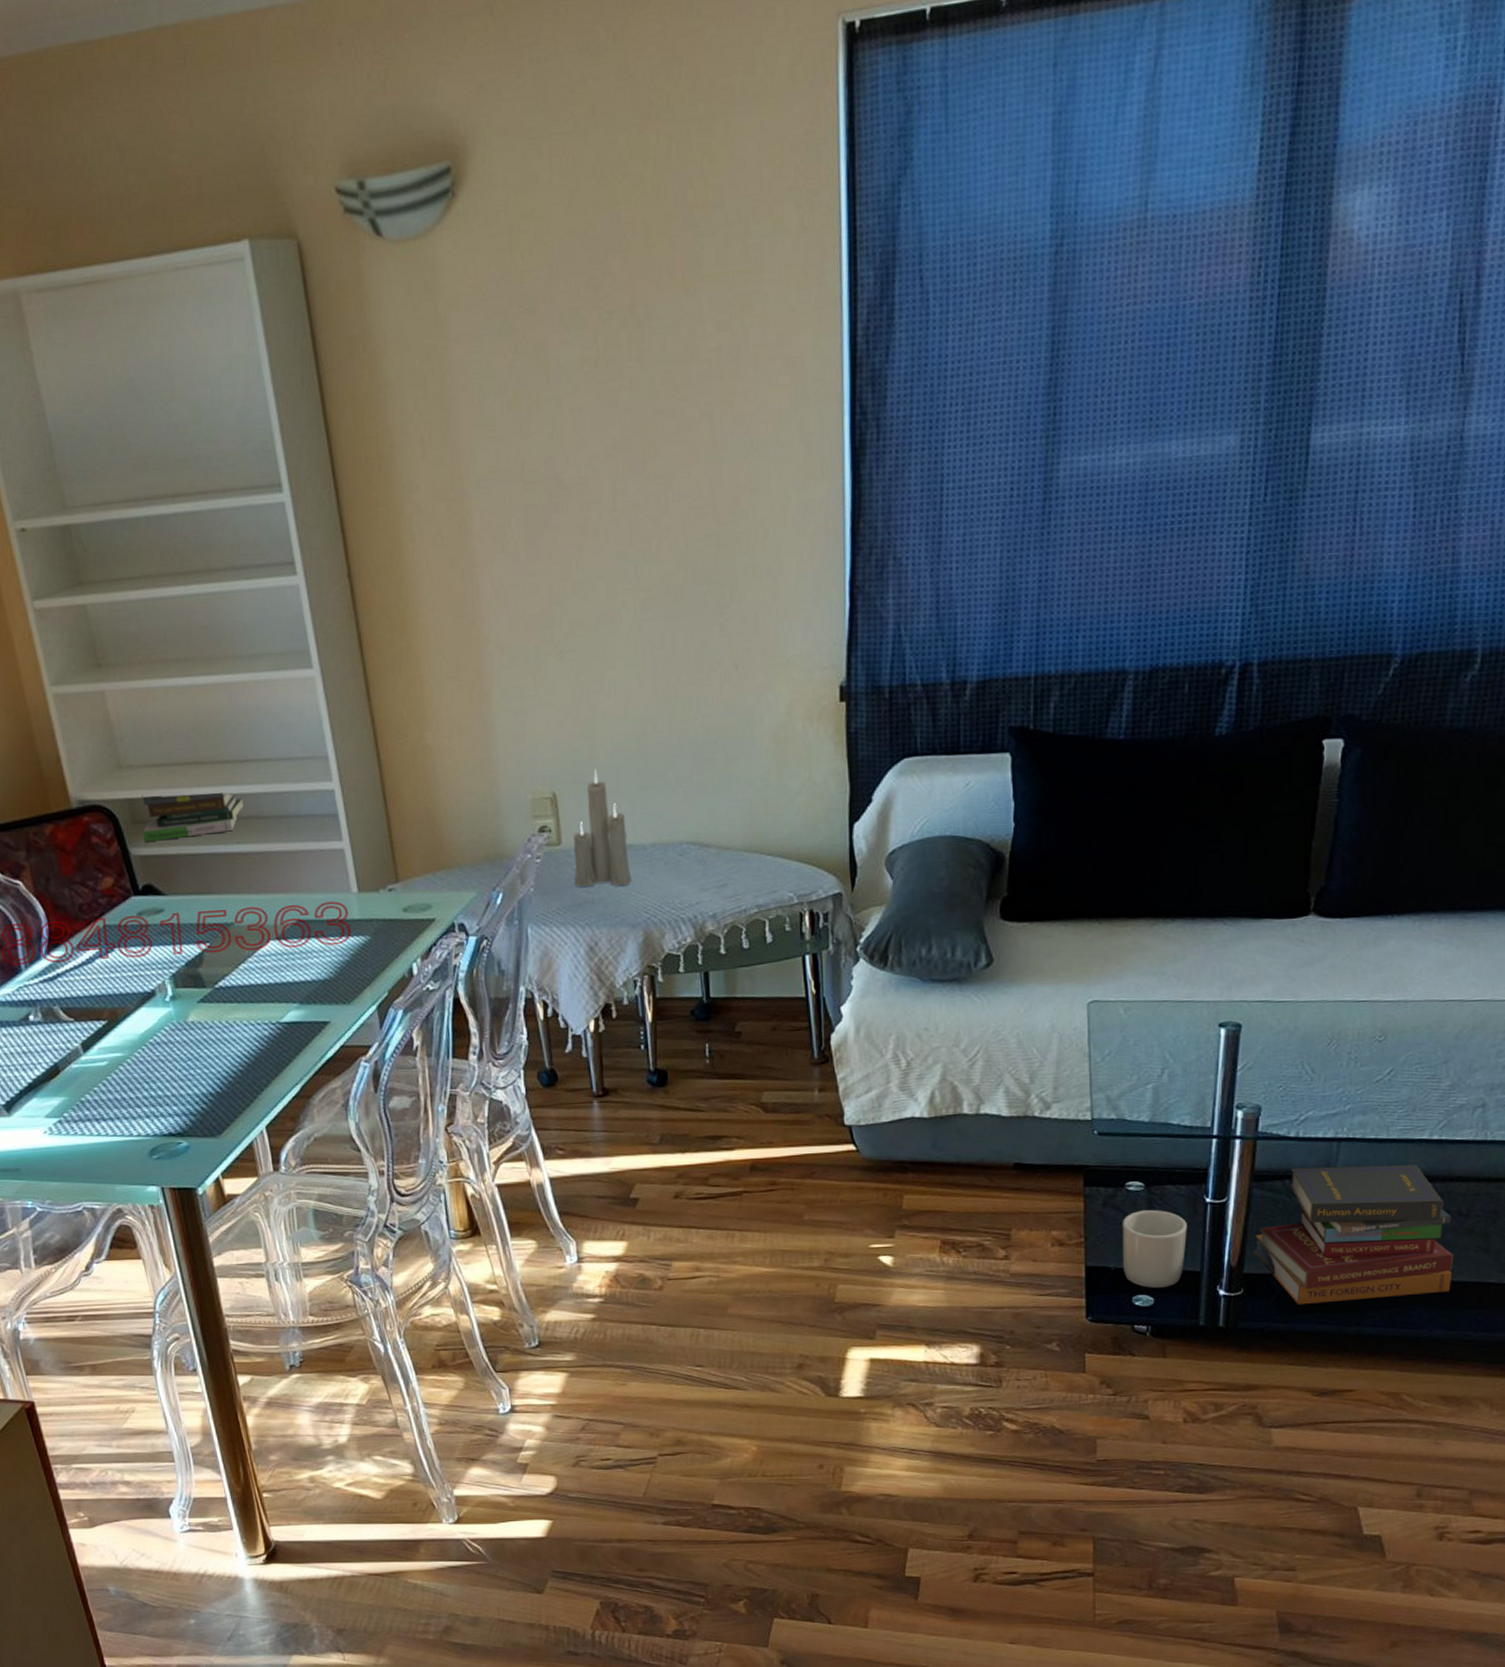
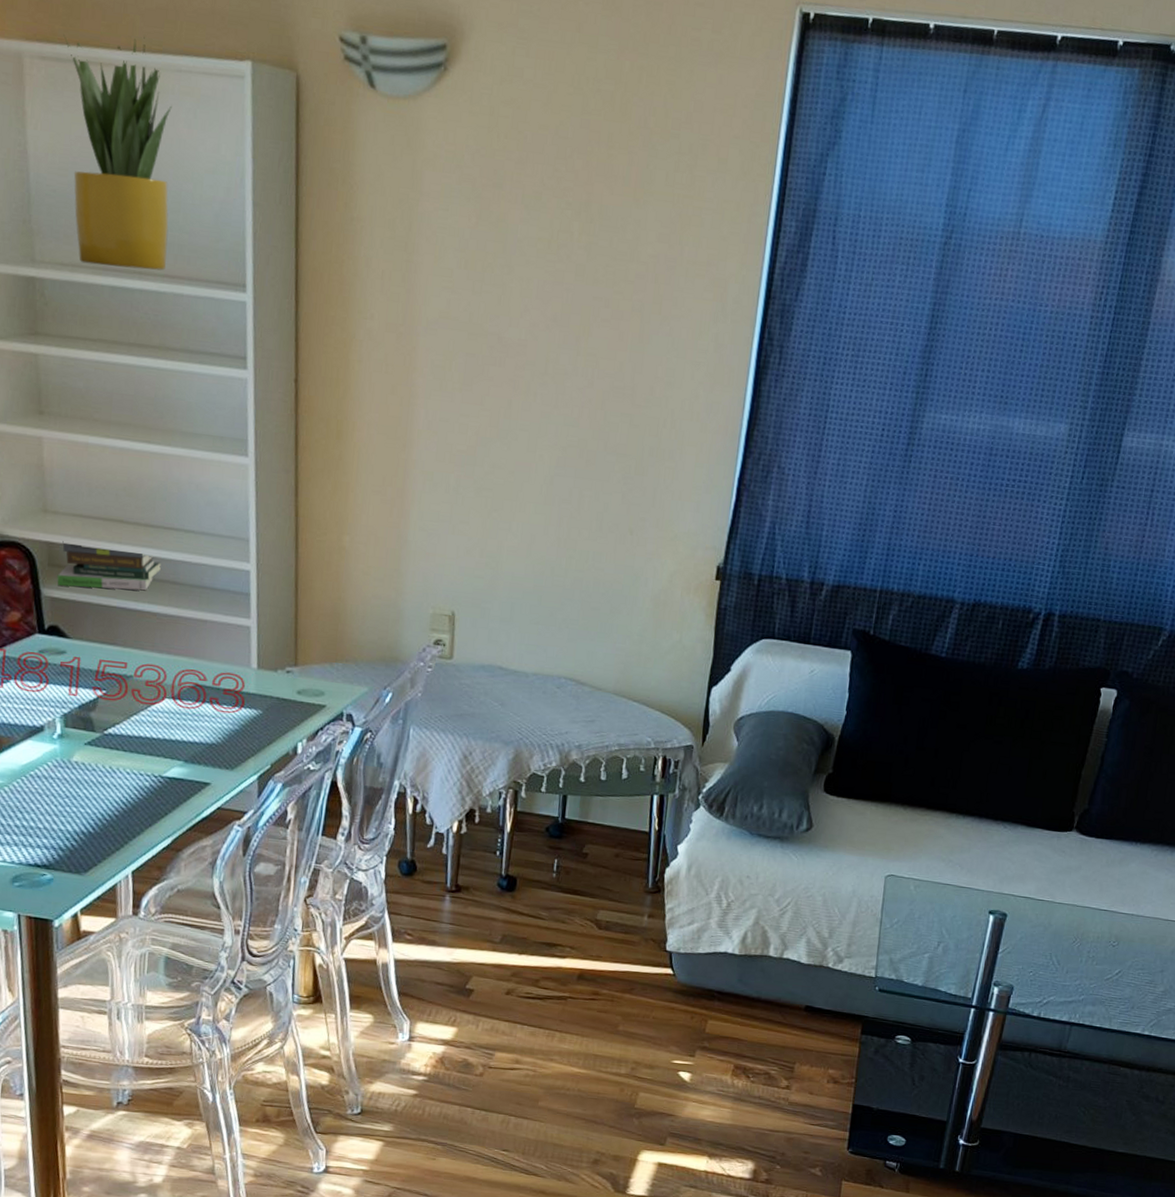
planter: none [55,241,198,499] -> present [63,35,172,271]
candle: present [572,769,632,886] -> none [458,597,514,705]
mug: present [1122,1209,1187,1288] -> none [883,1061,941,1132]
books: present [1254,1164,1453,1305] -> none [992,1042,1150,1165]

